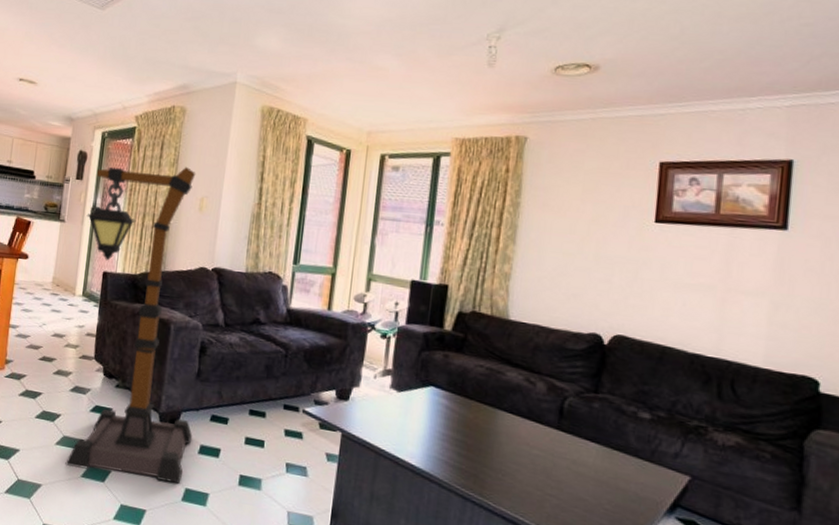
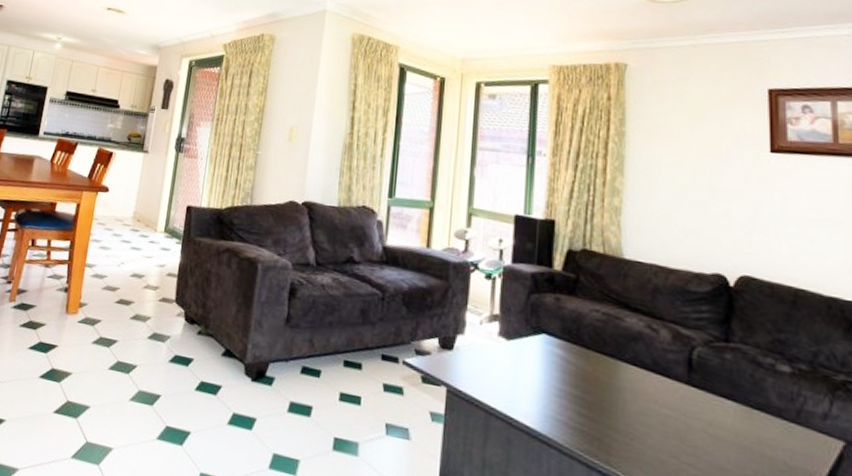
floor lamp: present [65,167,196,484] -> none [139,96,286,448]

